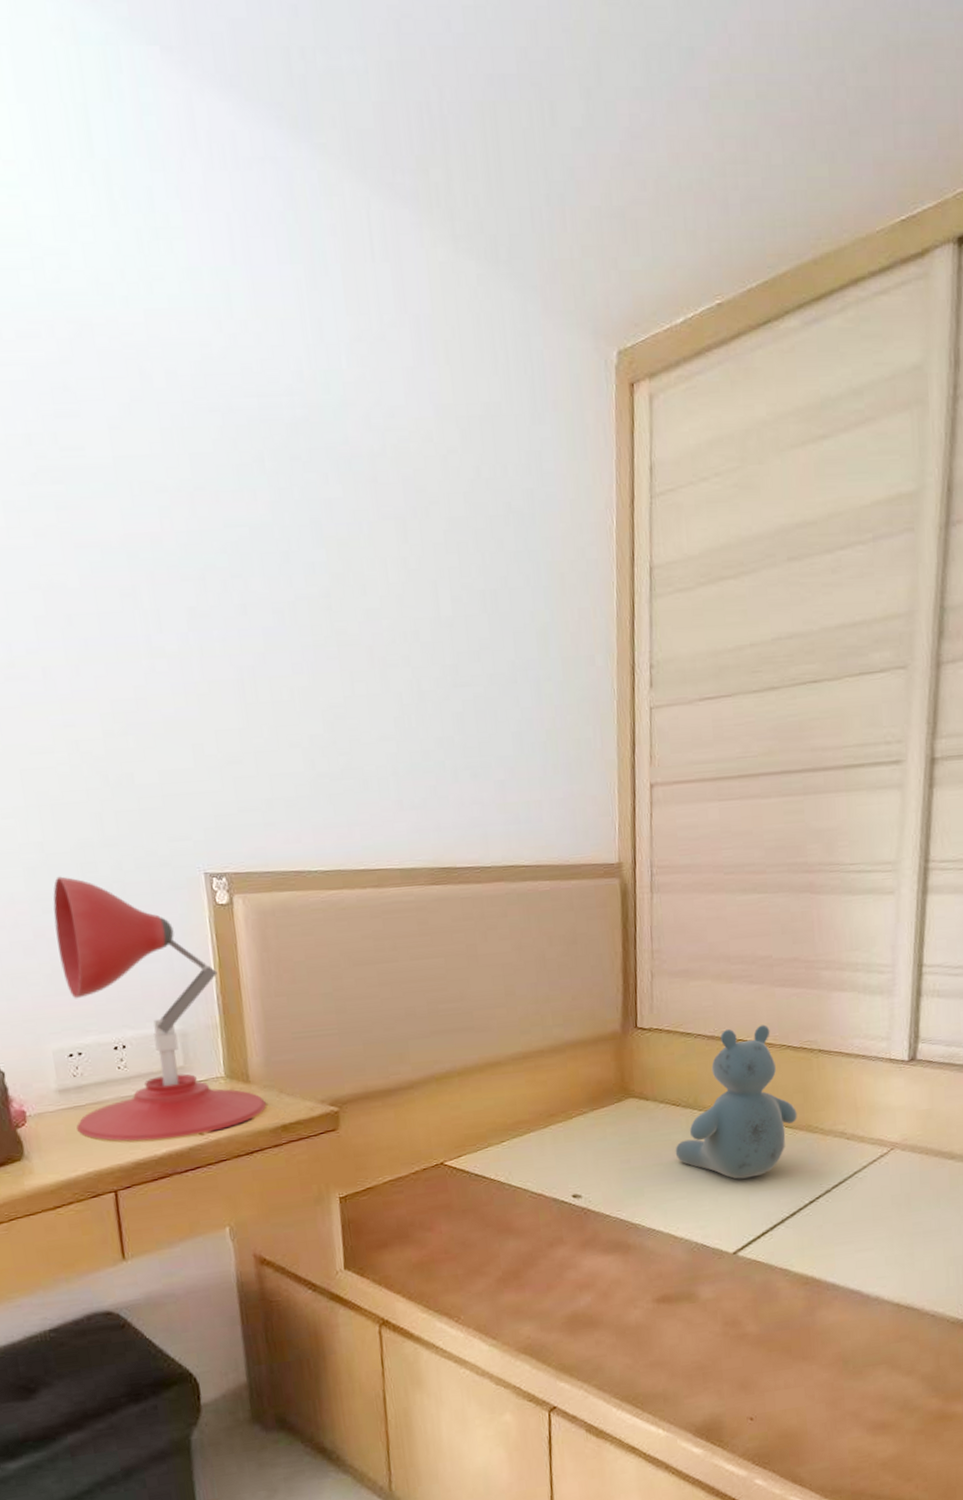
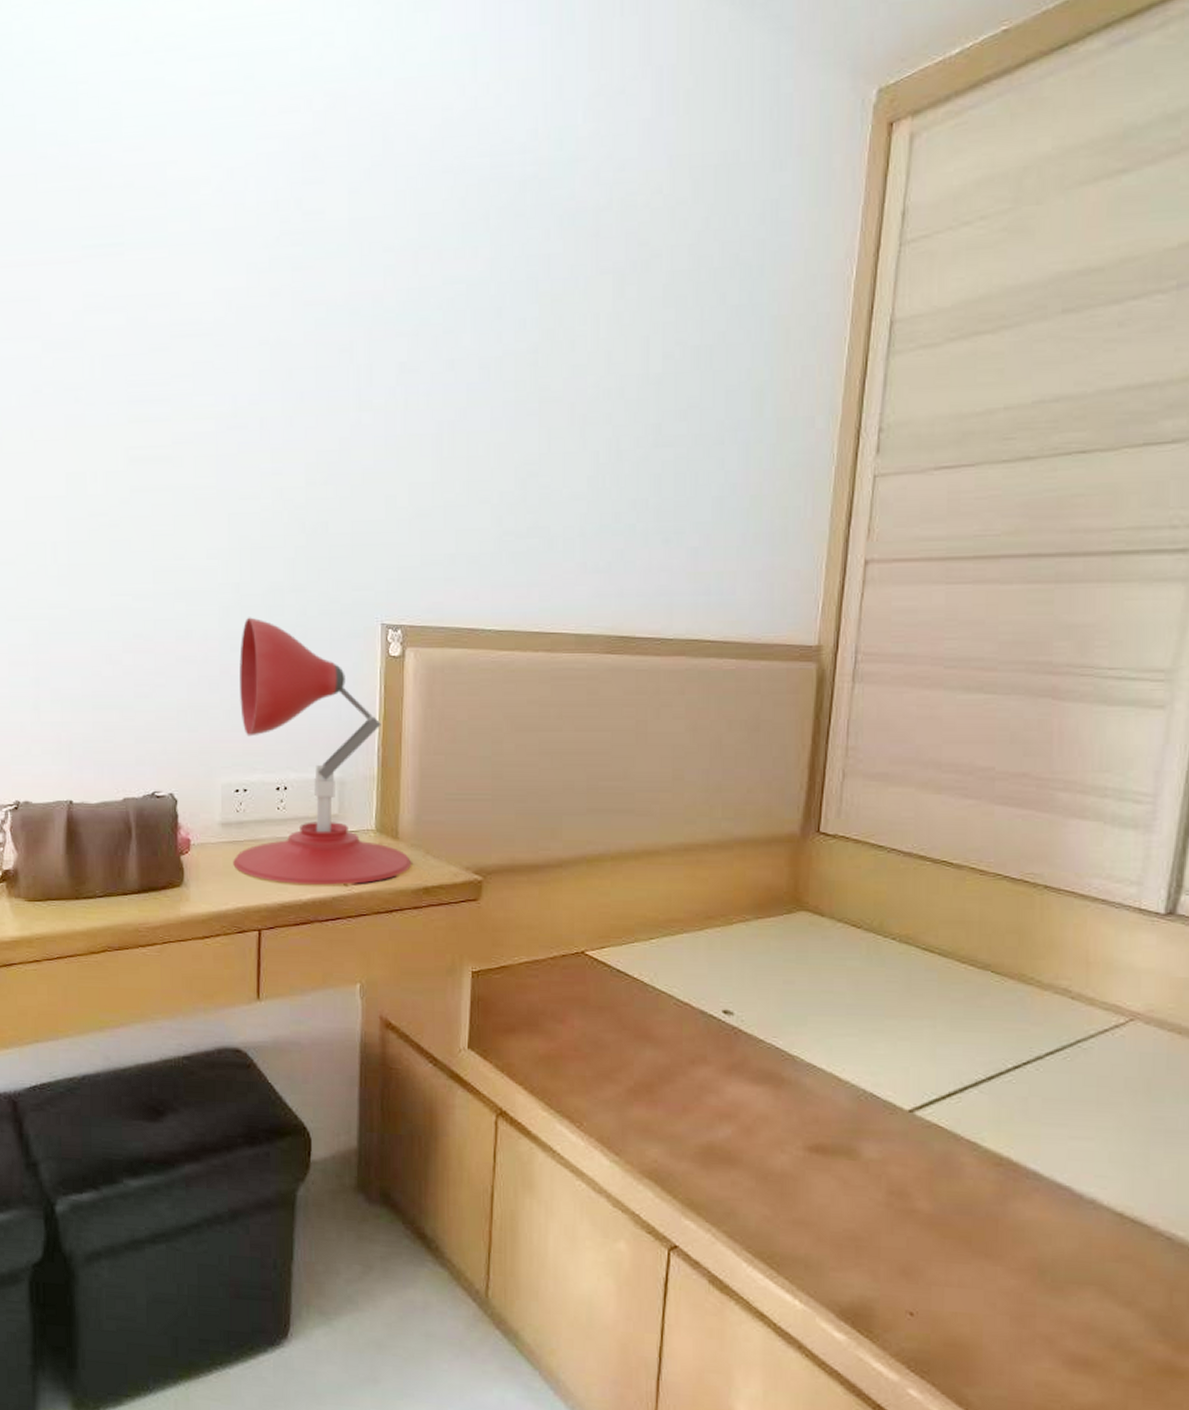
stuffed animal: present [675,1024,797,1179] -> none [850,846,1008,1025]

